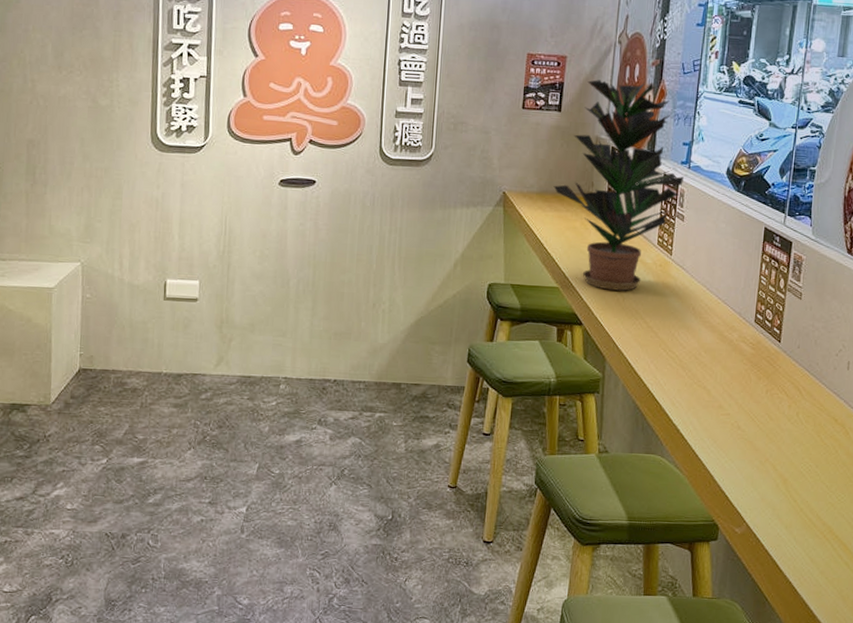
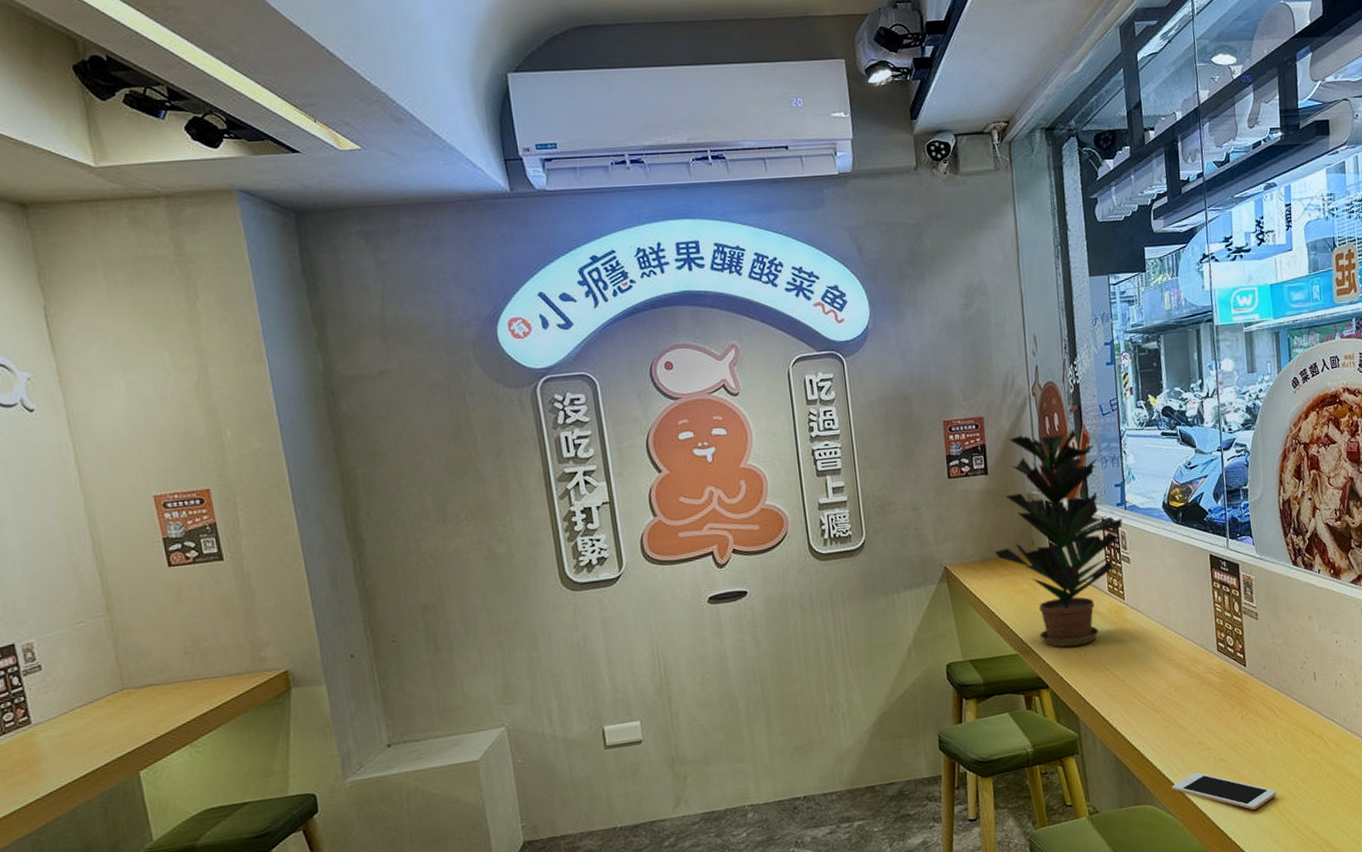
cell phone: none [684,435,788,482] -> present [1171,773,1277,810]

